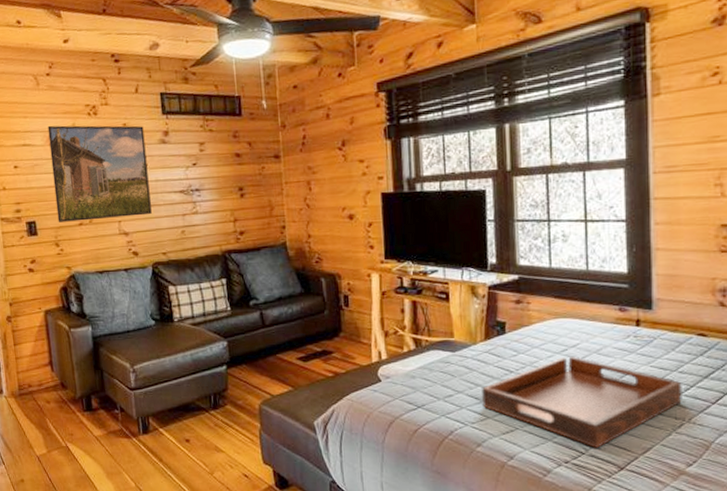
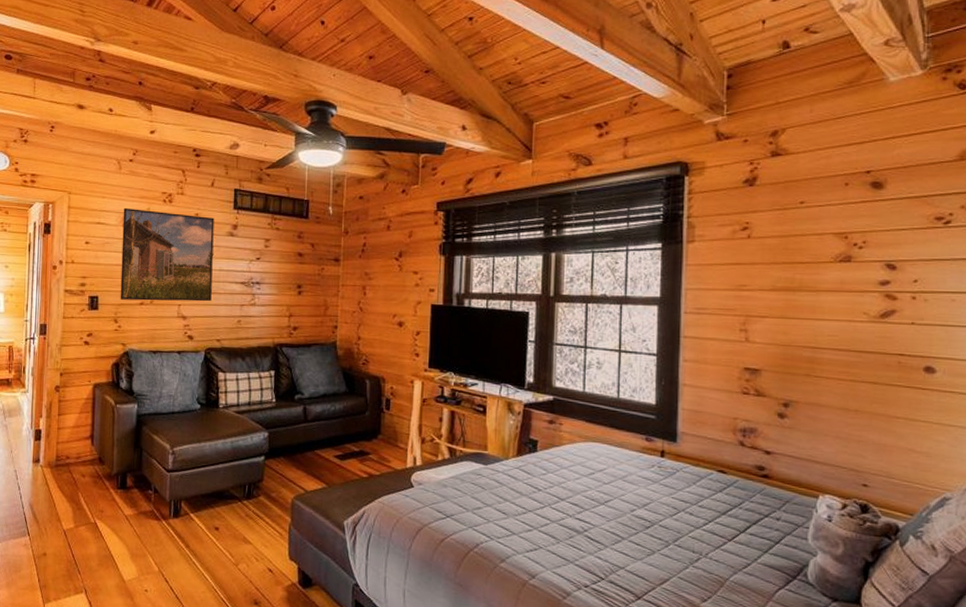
serving tray: present [481,357,682,448] -> none [508,480,701,575]

